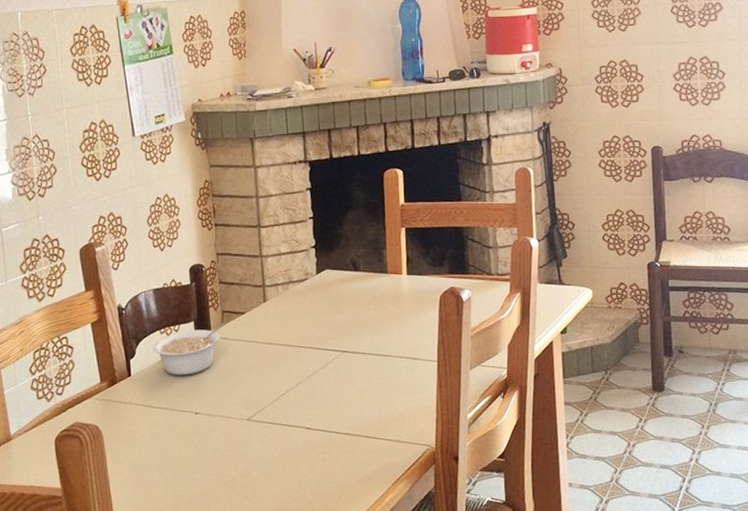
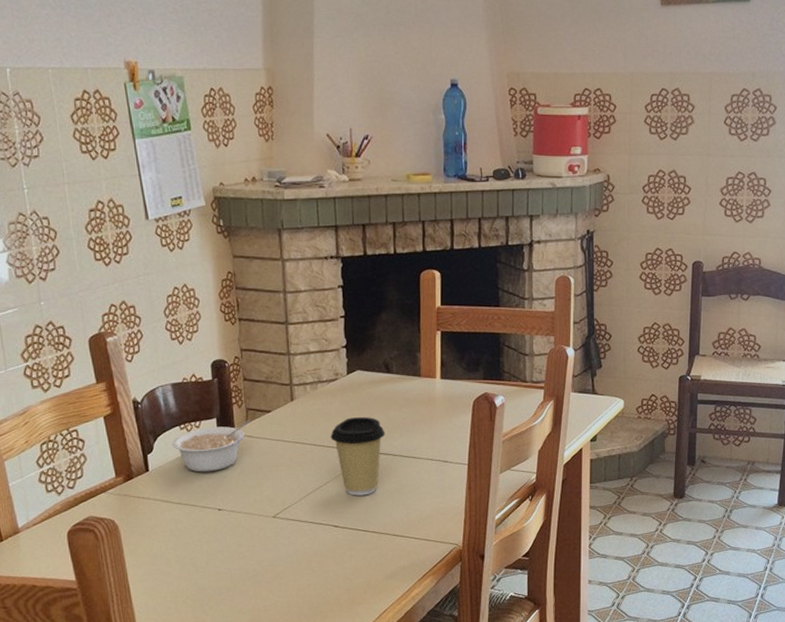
coffee cup: none [301,315,355,396] -> present [330,417,385,496]

